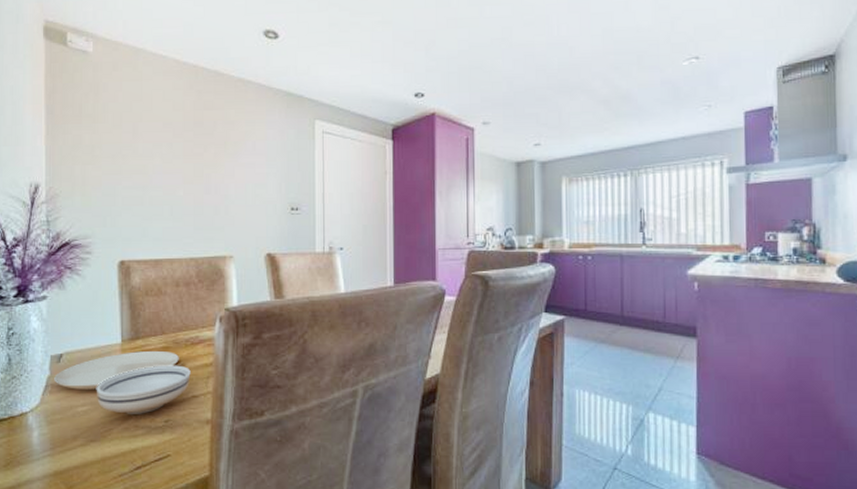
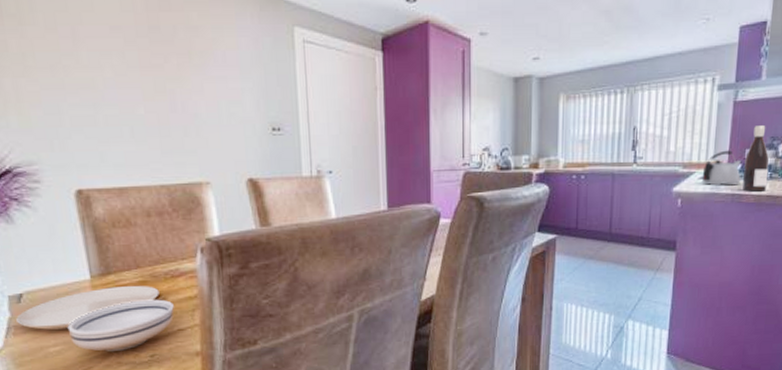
kettle: none [718,233,763,270] -> present [701,150,741,186]
bottle: none [765,207,795,278] -> present [742,124,770,193]

